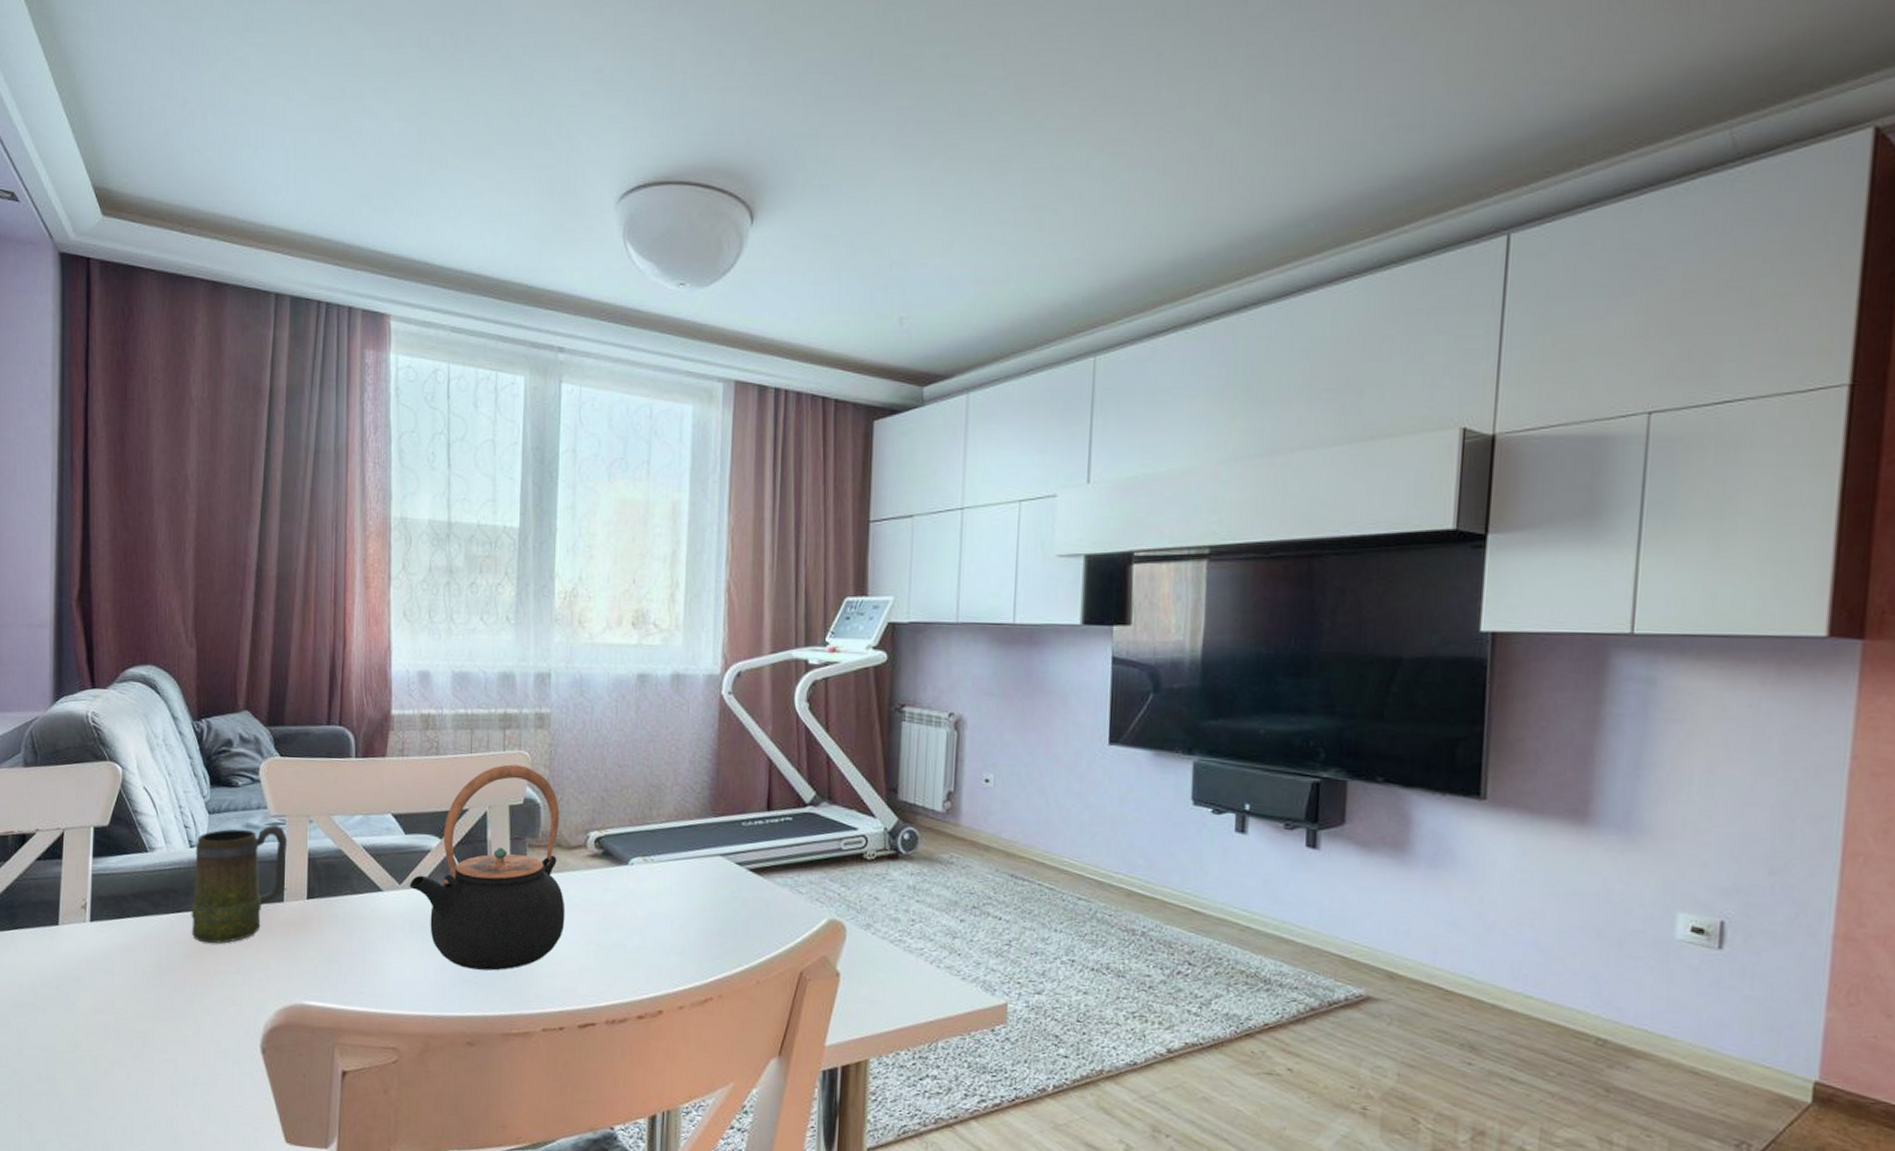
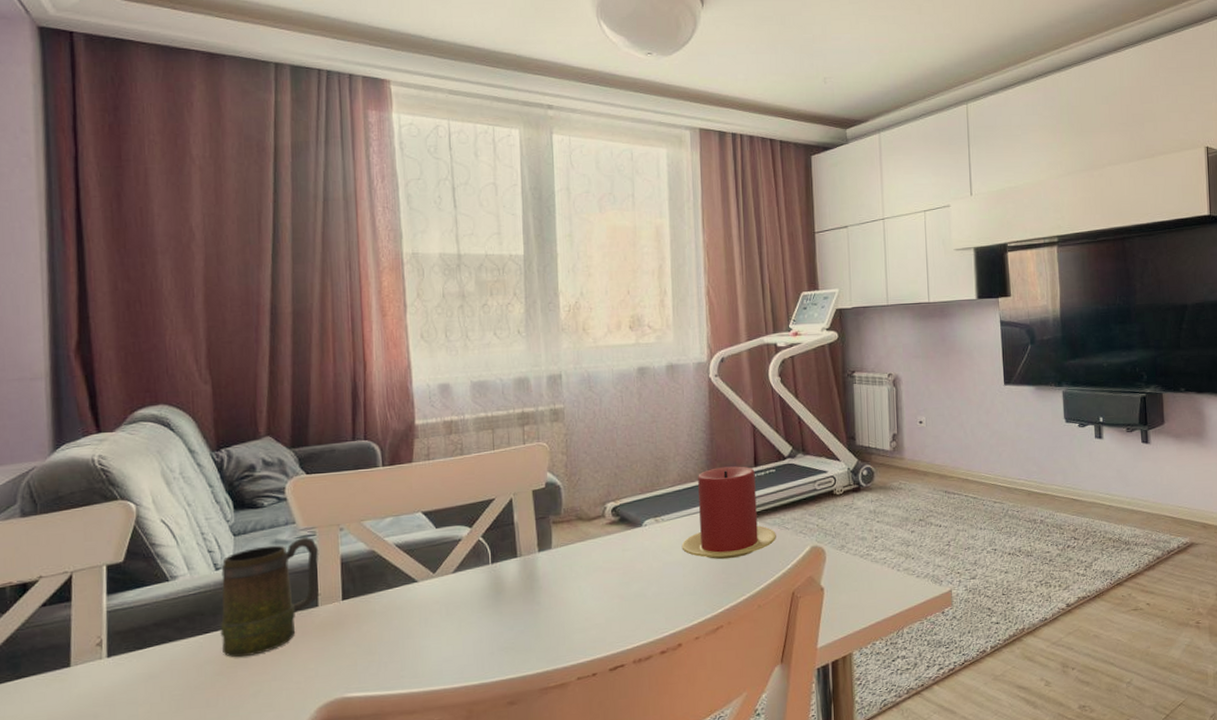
teapot: present [409,764,566,971] -> none [443,454,591,638]
candle: none [671,806,786,920] -> present [681,466,776,560]

